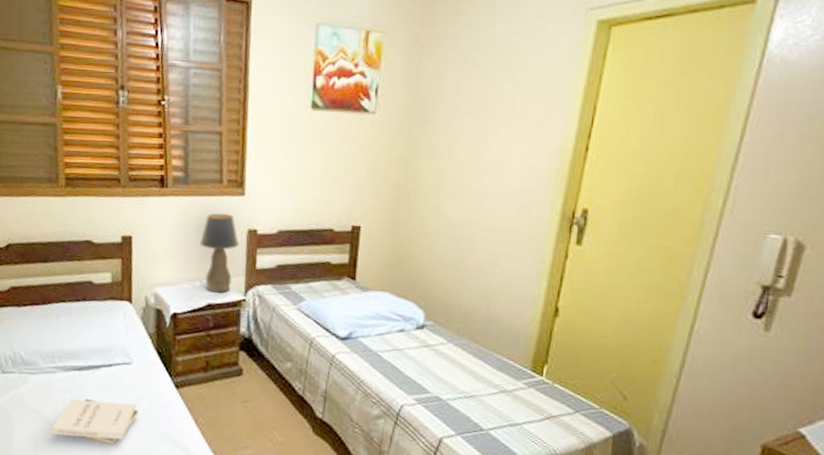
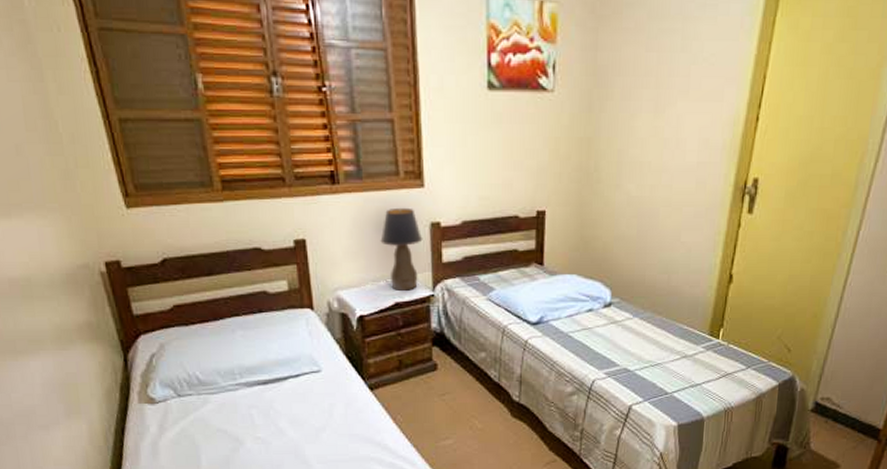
books: present [50,399,139,445] -> none [241,411,334,453]

